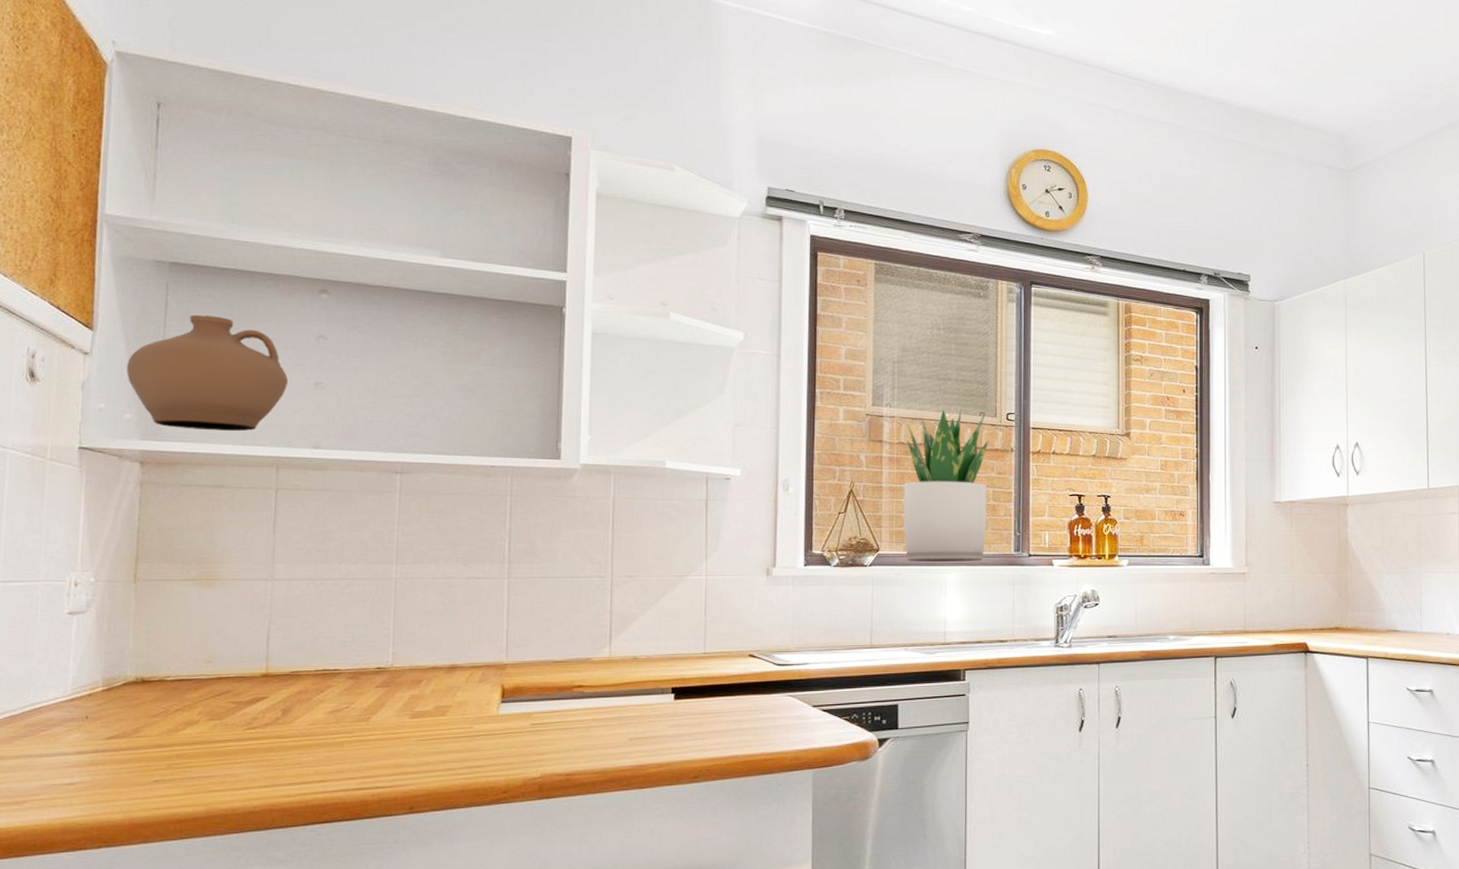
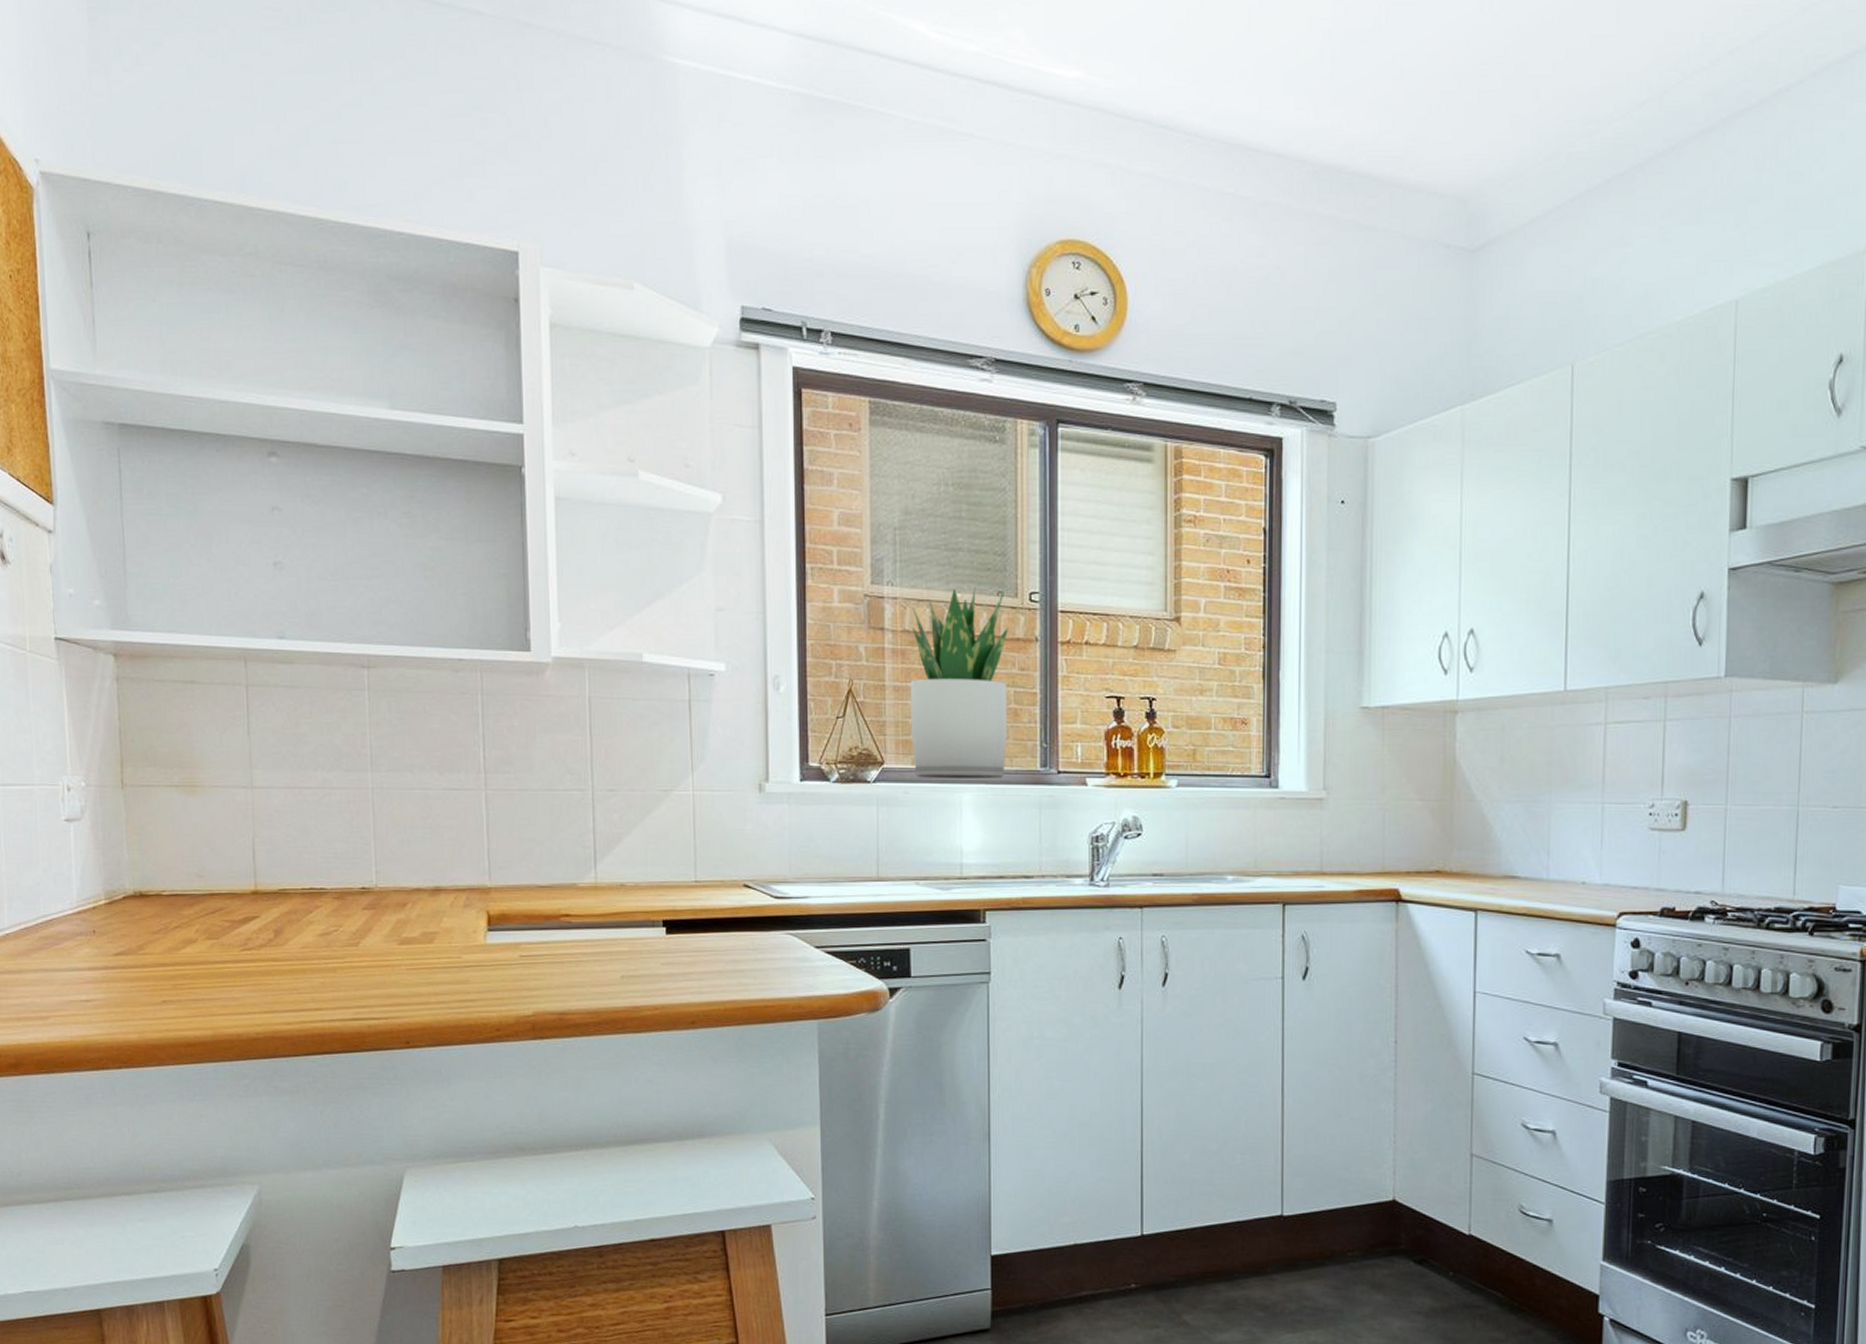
ceramic jug: present [127,314,288,431] -> none [90,484,247,619]

